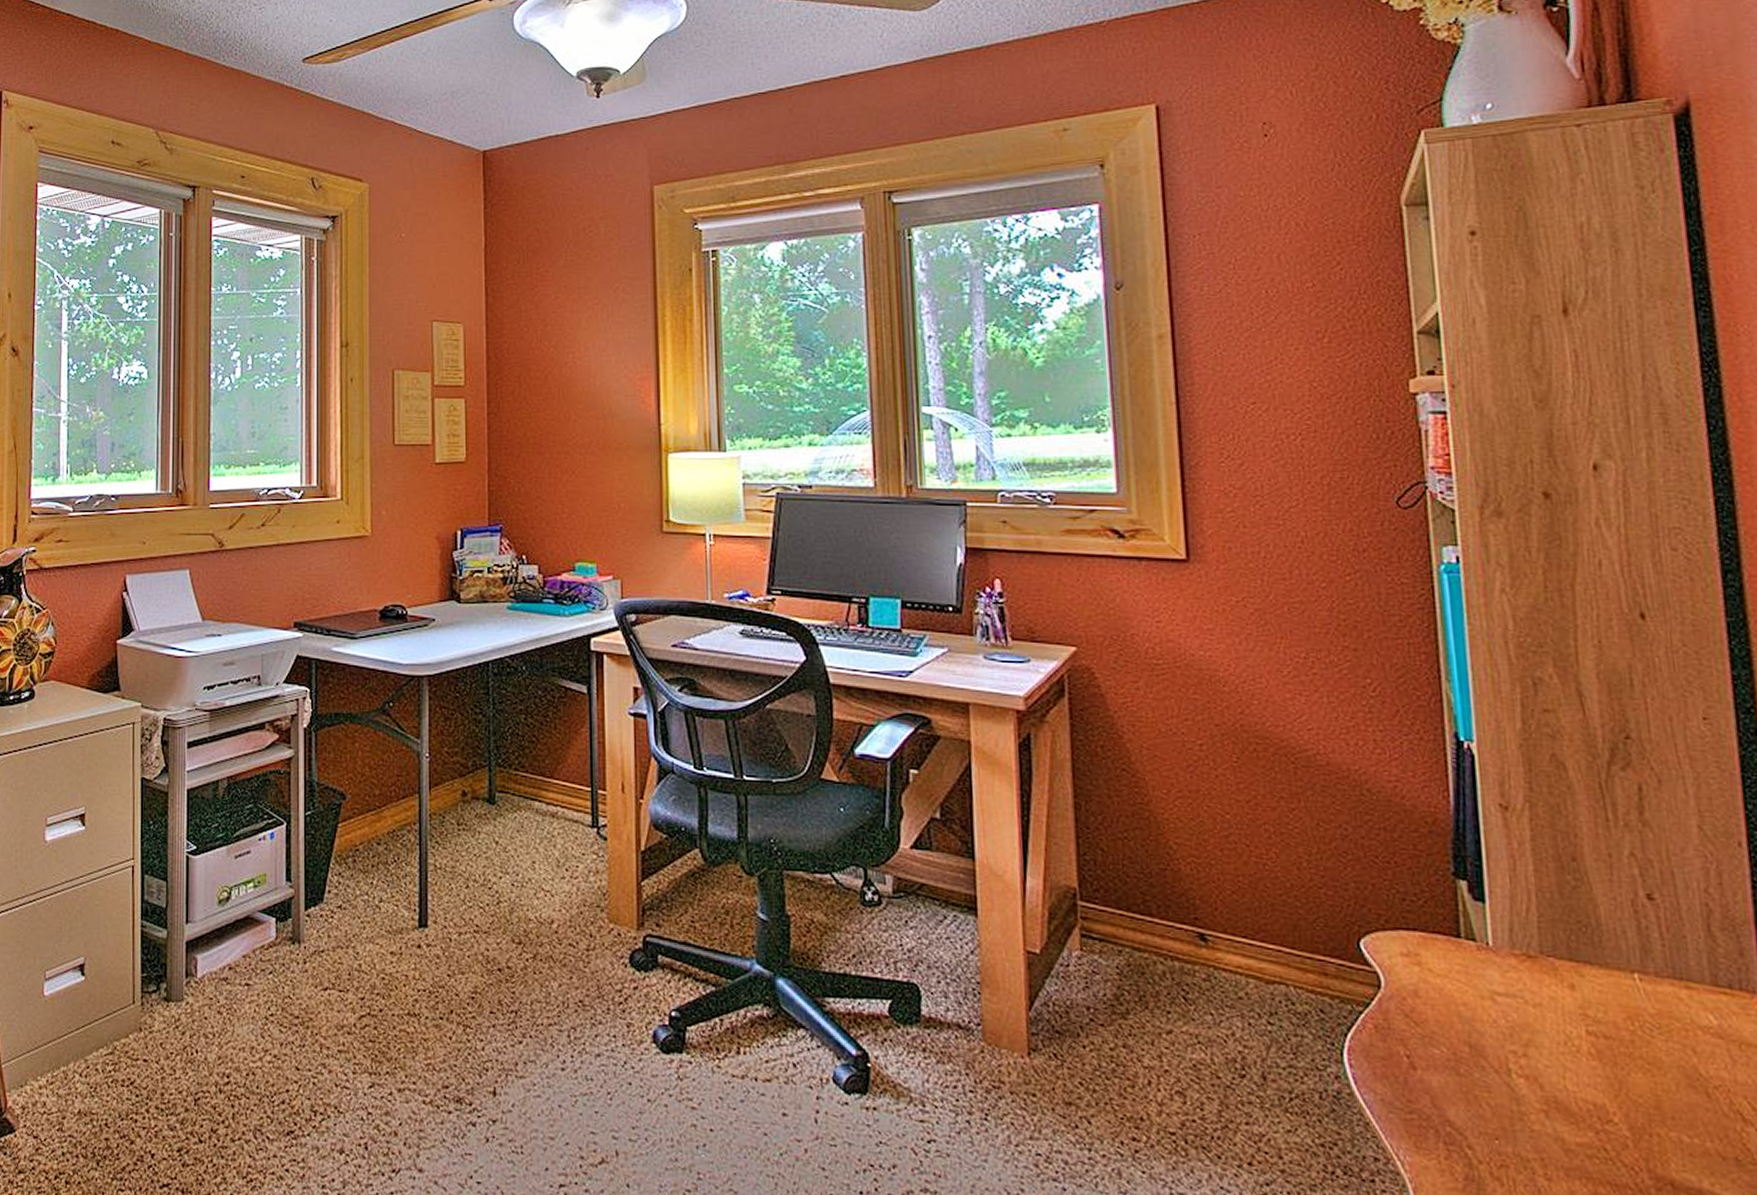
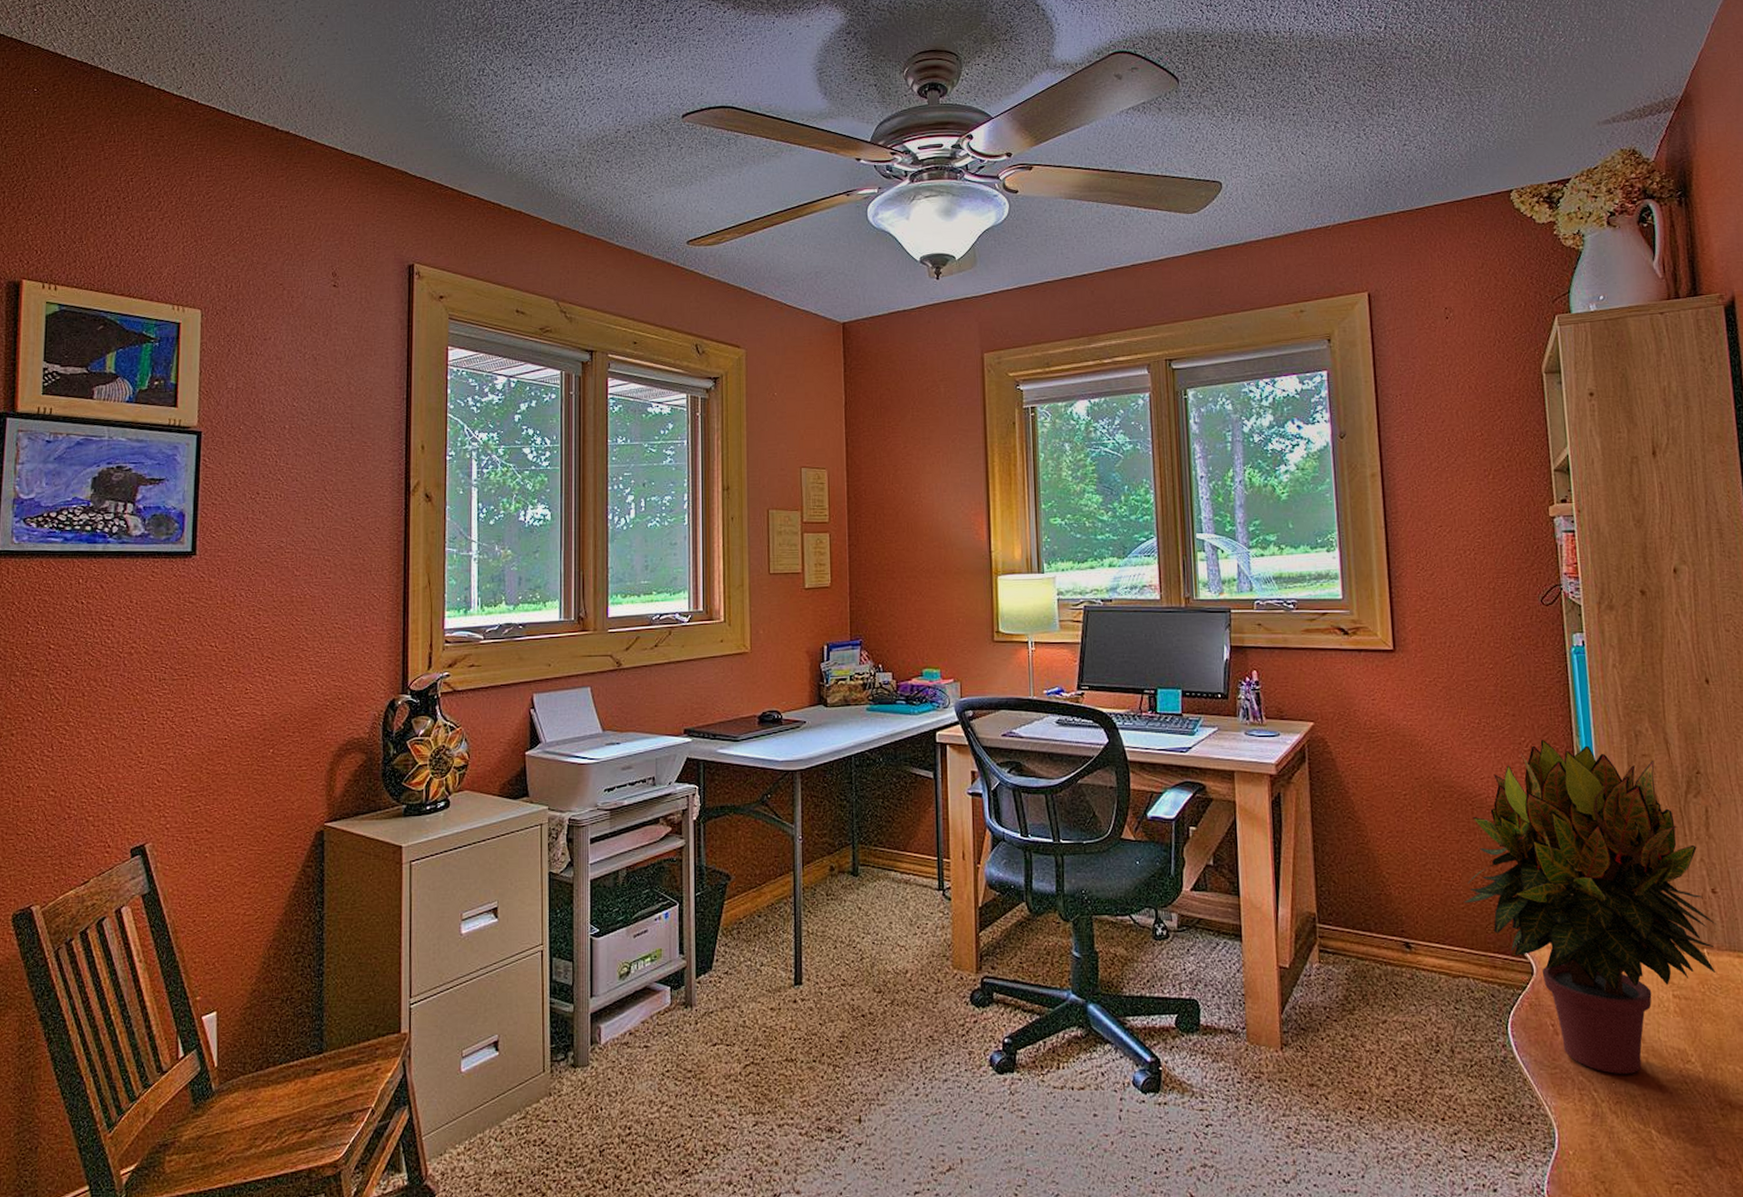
potted plant: none [1281,684,1653,1130] -> present [1463,740,1716,1074]

